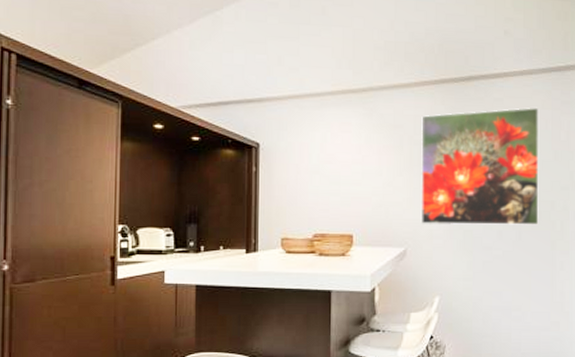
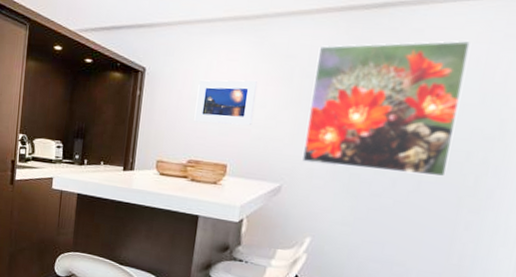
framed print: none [315,150,372,195] -> present [194,79,257,126]

